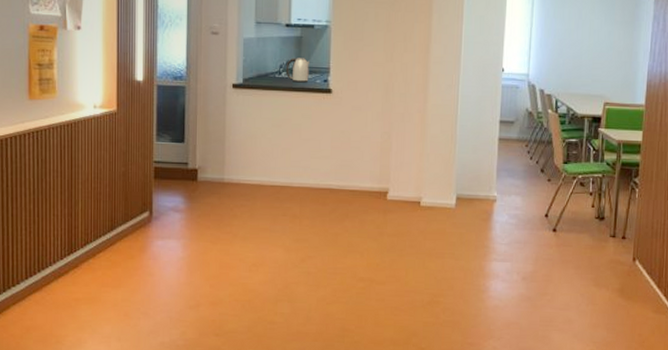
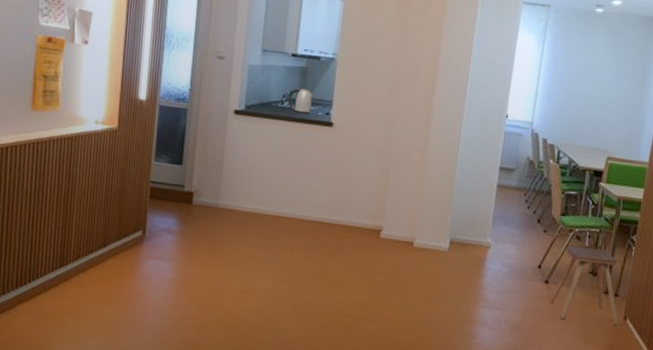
music stool: none [559,192,629,268] -> present [550,245,619,326]

